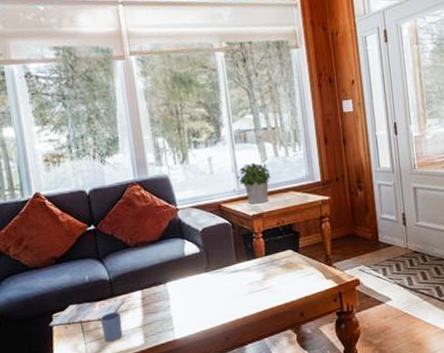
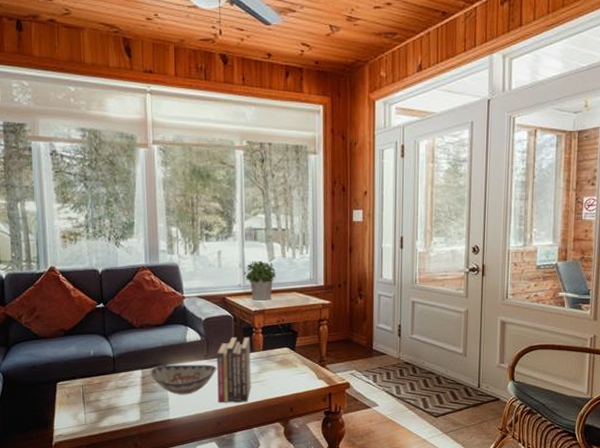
magazine: present [48,298,126,327] -> none [52,375,126,394]
mug: present [100,312,123,342] -> none [101,387,121,414]
decorative bowl: none [149,276,220,313] -> present [150,364,217,395]
books: none [218,243,258,316] -> present [217,336,251,403]

